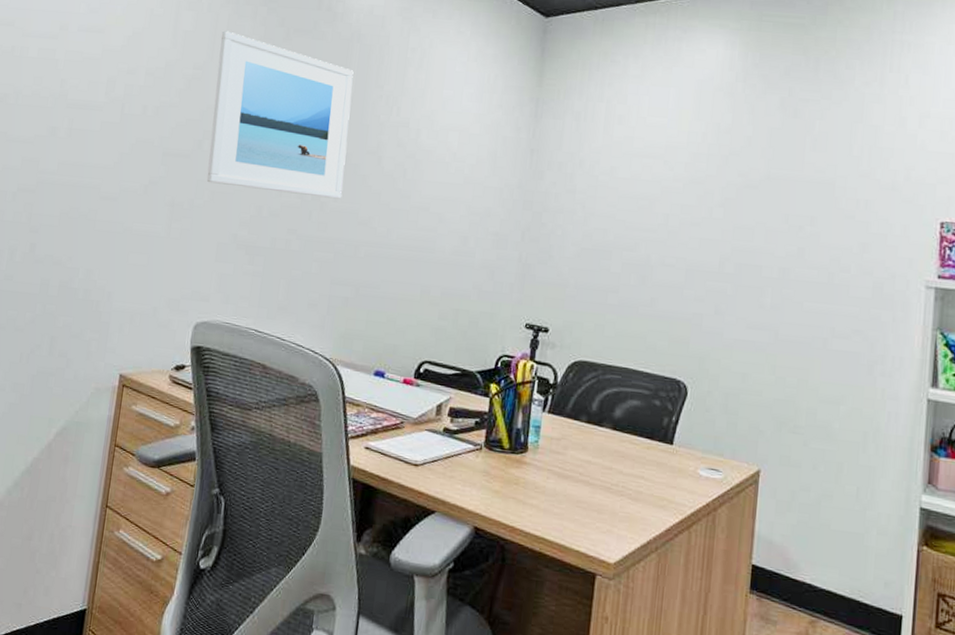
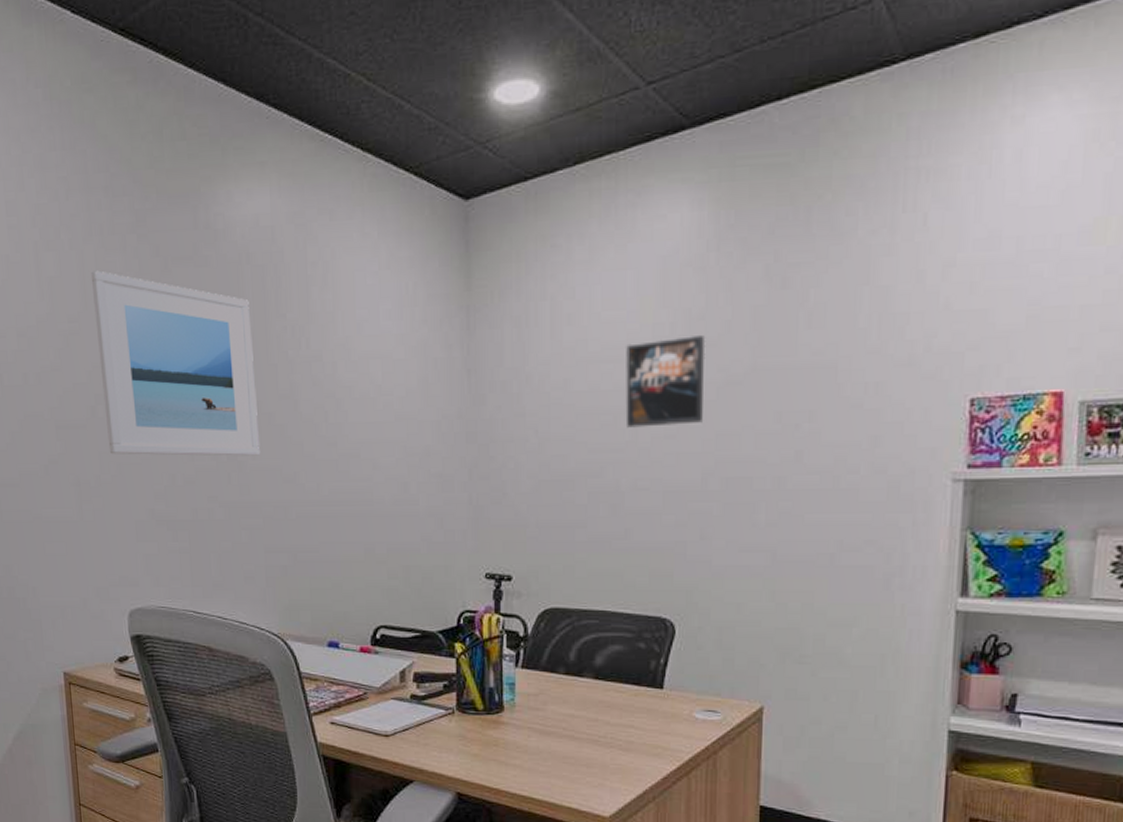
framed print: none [659,145,730,216] -> present [625,335,706,428]

